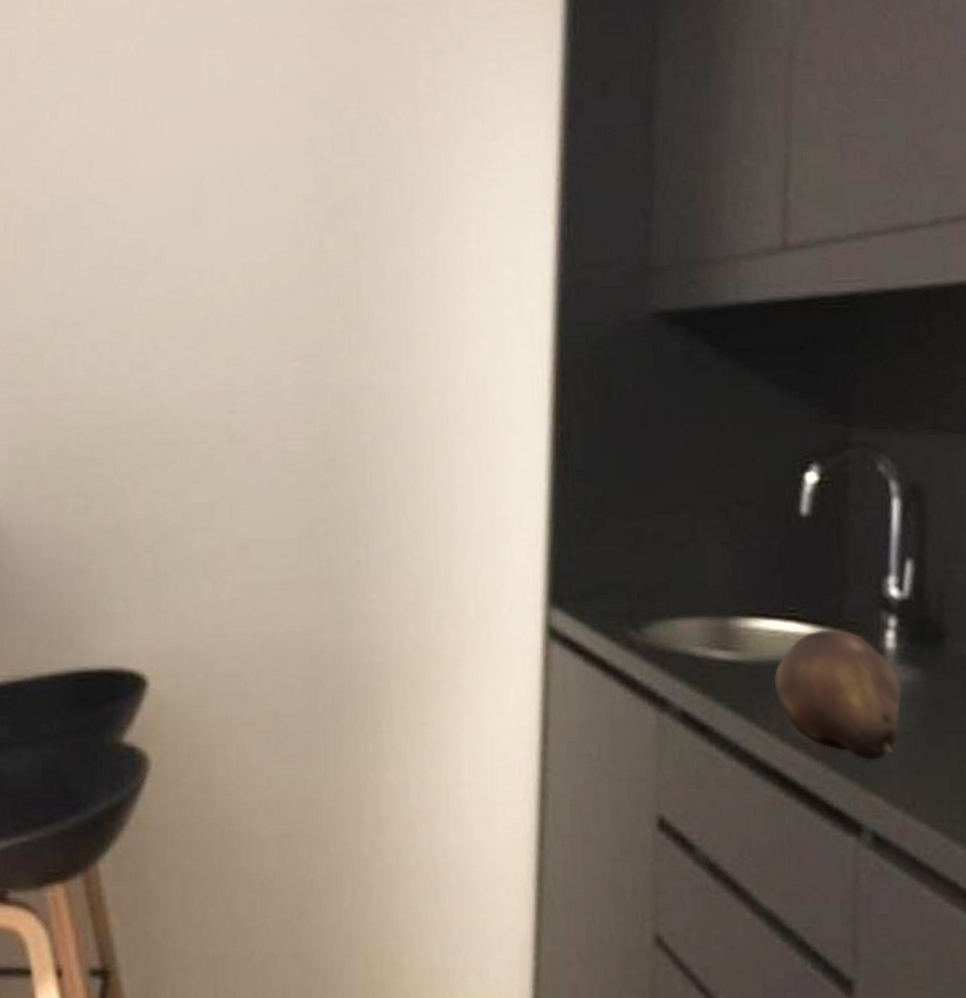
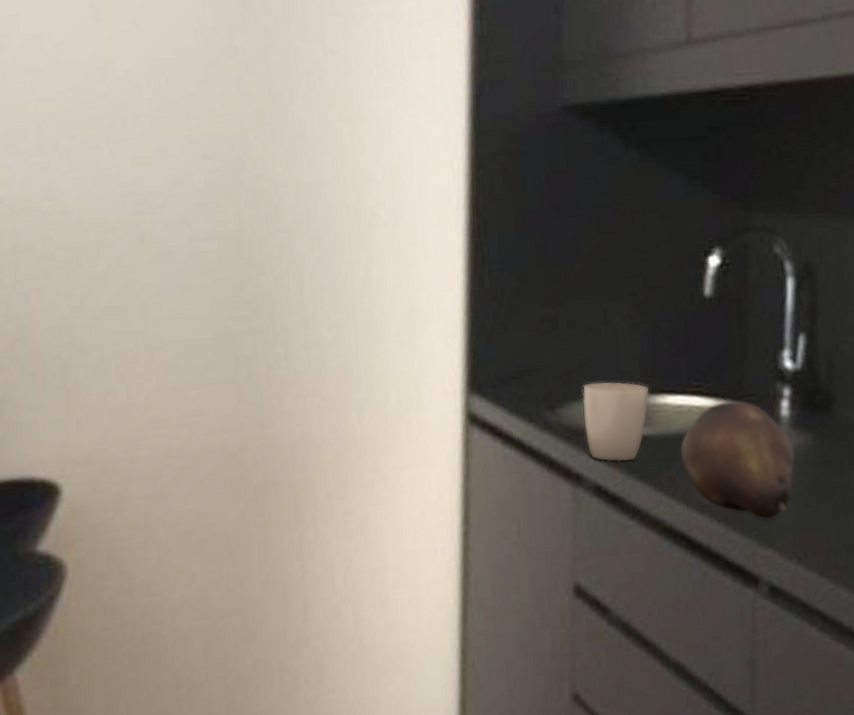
cup: none [668,601,741,688] -> present [582,381,650,462]

